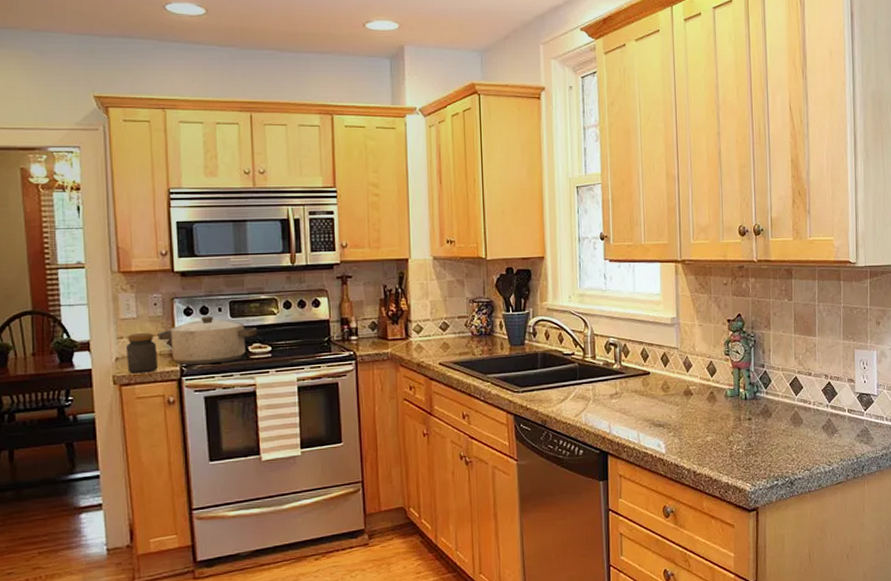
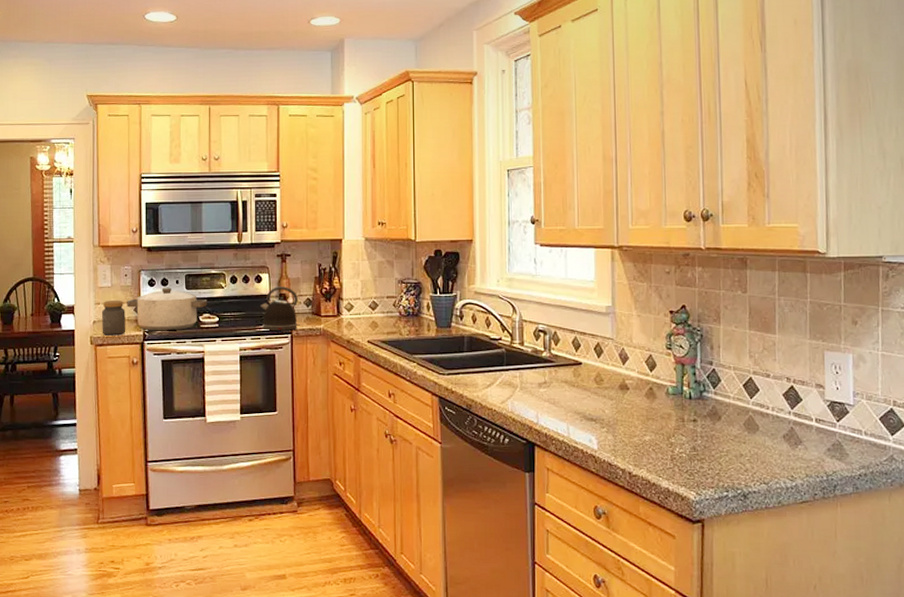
kettle: none [319,310,365,358] -> present [260,286,300,331]

